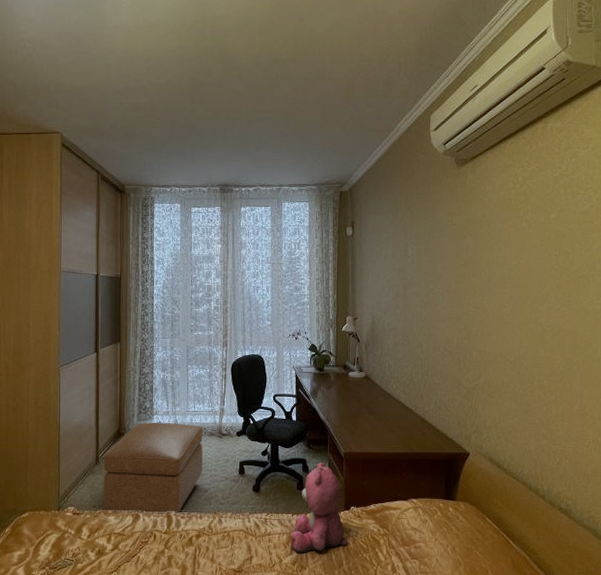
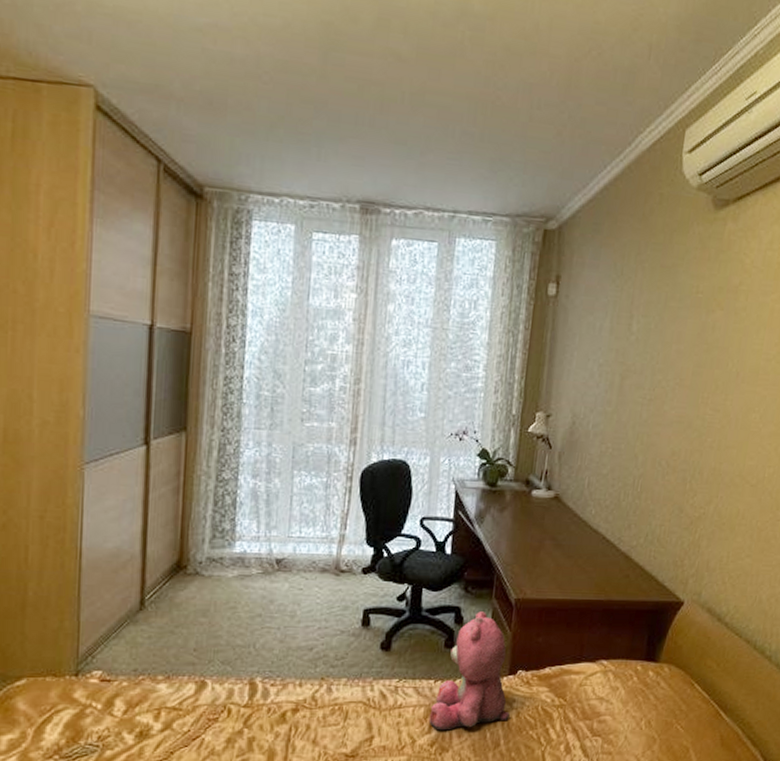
ottoman: present [103,423,203,514] -> none [149,551,312,681]

